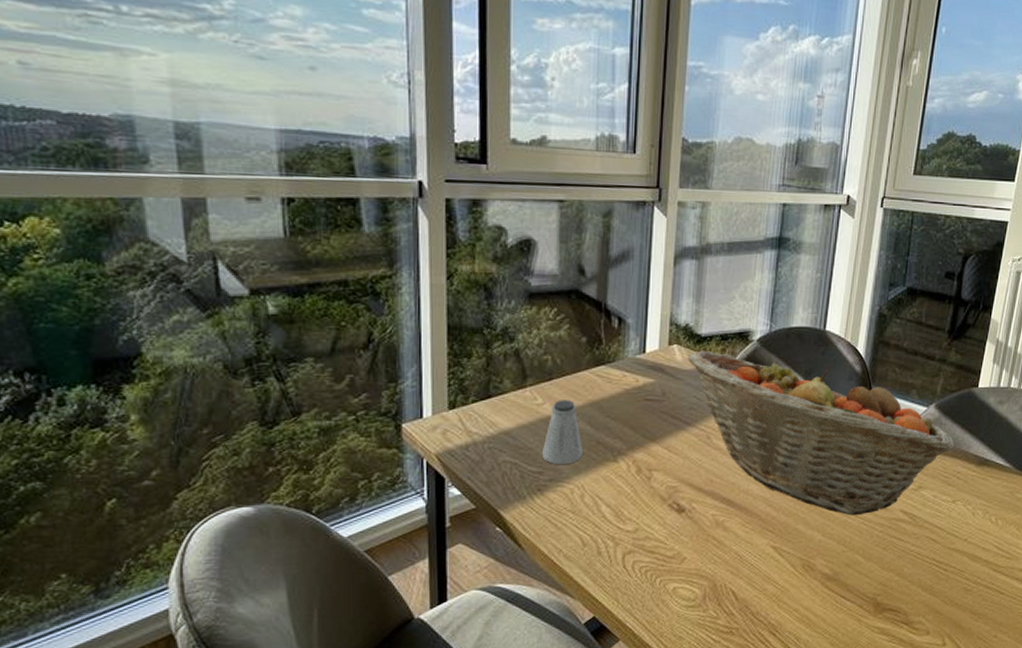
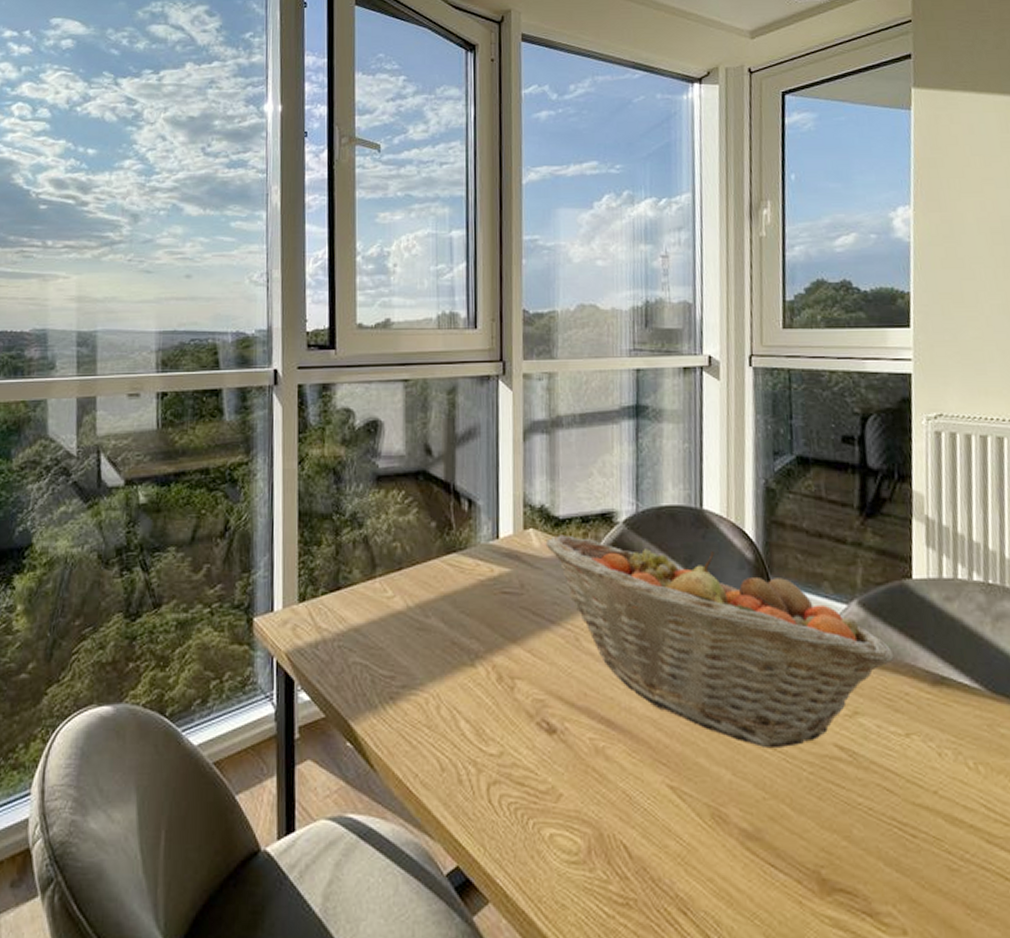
saltshaker: present [541,400,583,465] -> none [392,592,437,669]

